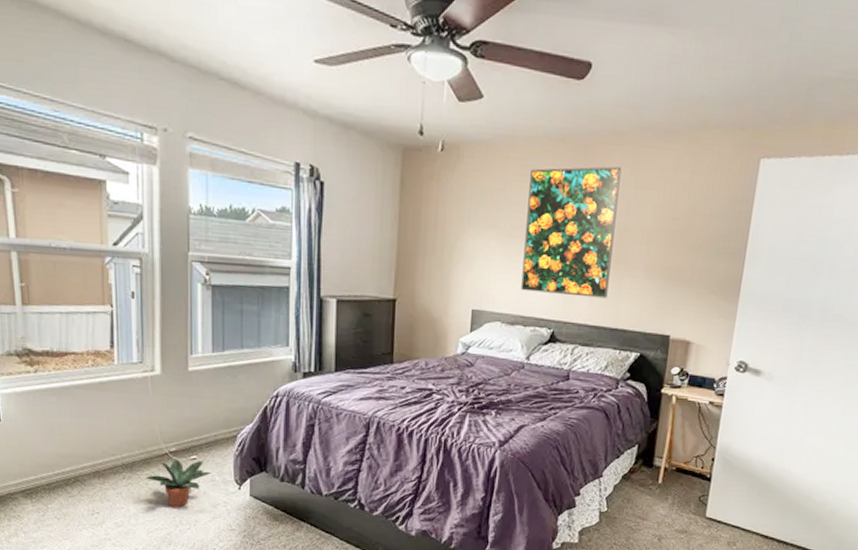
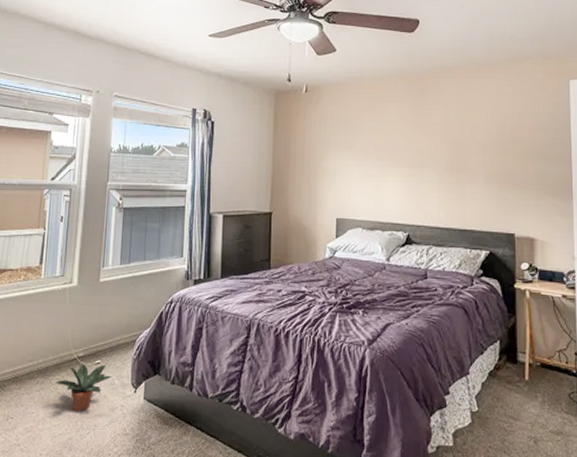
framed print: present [521,166,622,299] -> none [377,94,453,203]

